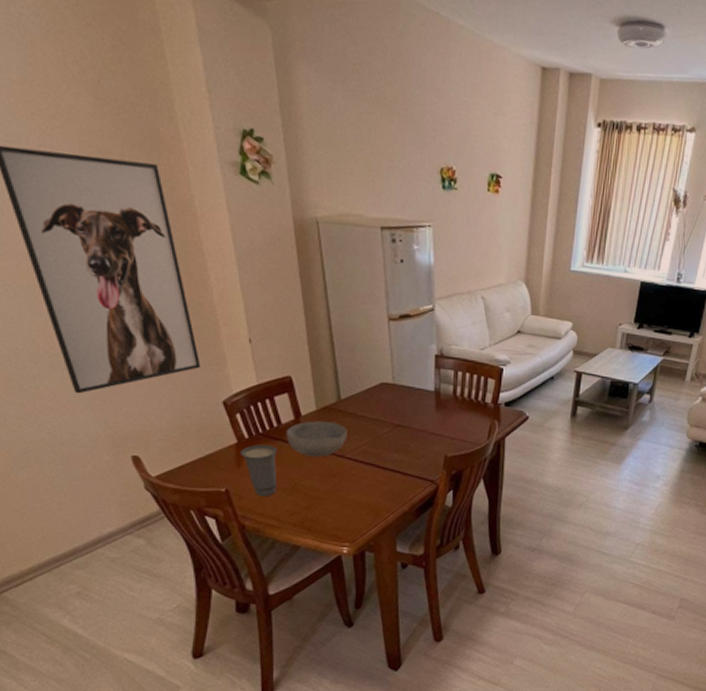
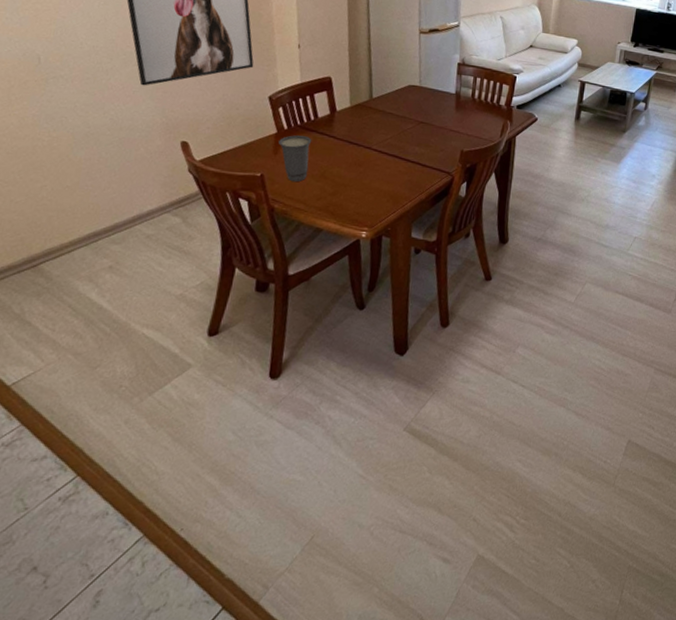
bowl: present [285,421,347,457] -> none [320,116,376,148]

